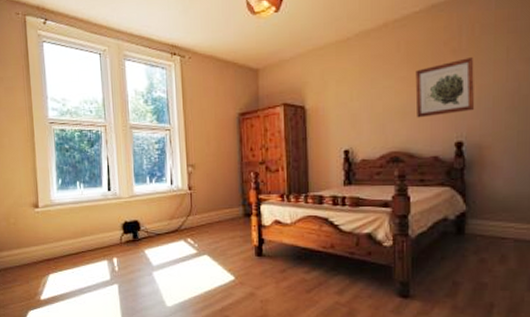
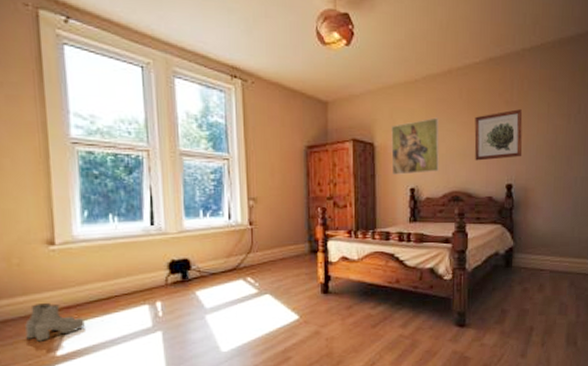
boots: none [19,256,60,287] -> present [25,303,85,342]
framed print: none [323,75,375,137] -> present [391,117,439,175]

